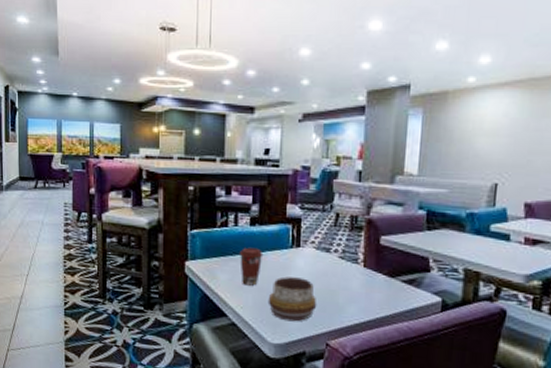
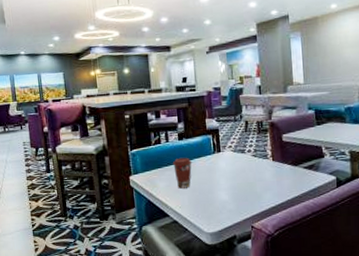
decorative bowl: present [268,277,317,322] -> none [200,176,240,213]

